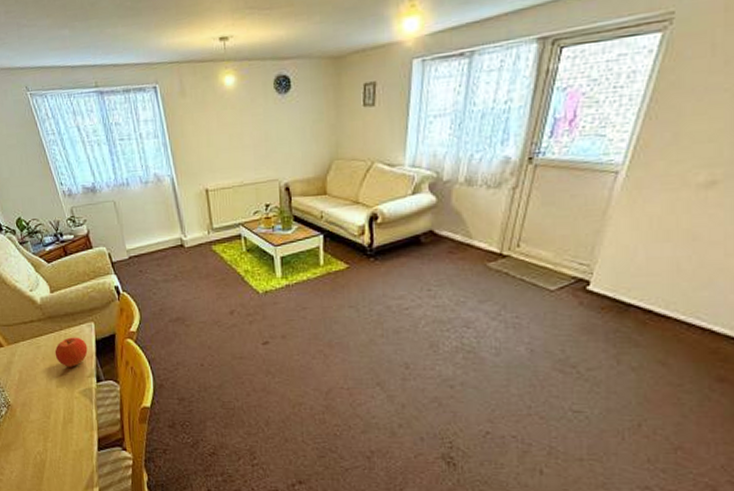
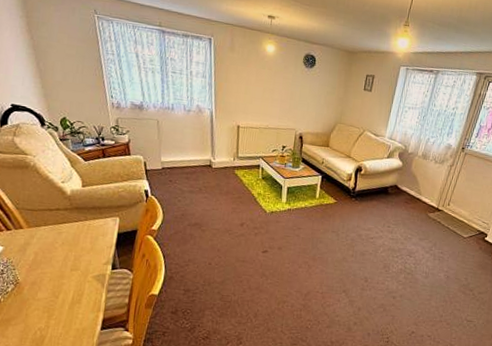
fruit: present [54,337,88,367] -> none [75,227,109,254]

